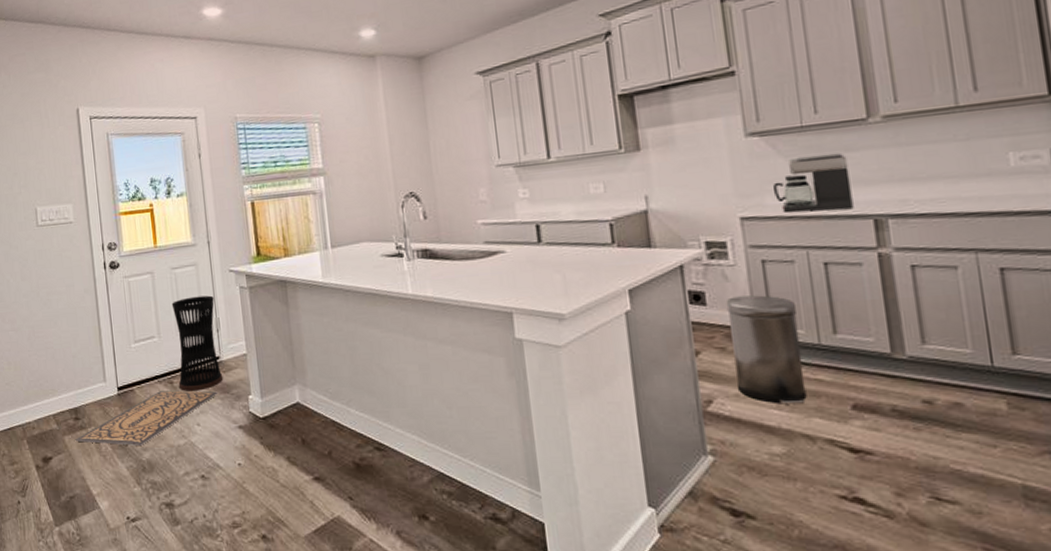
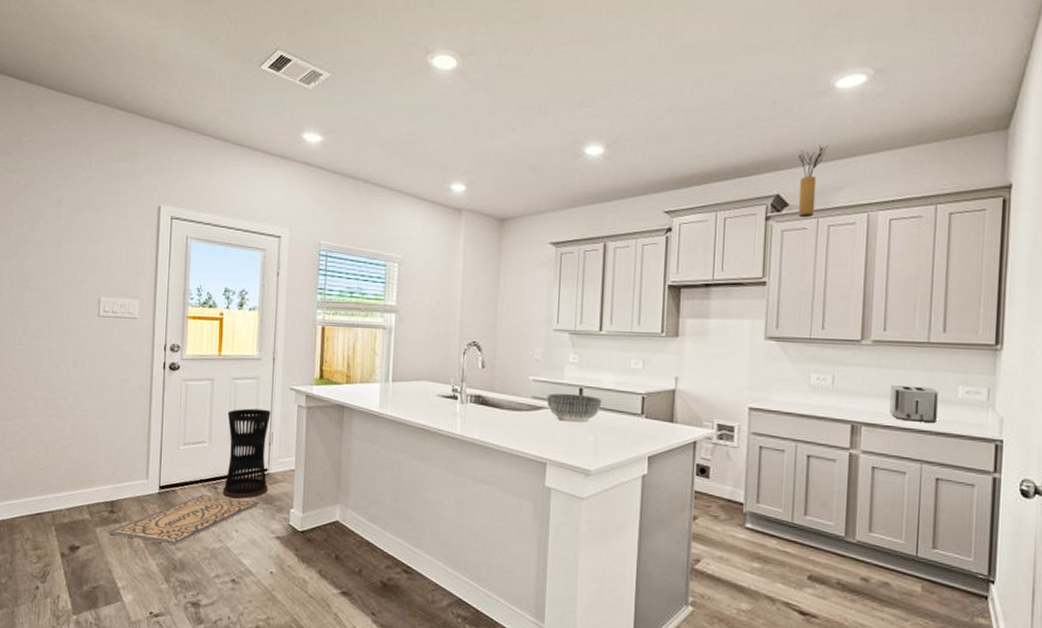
bowl: none [500,231,565,264] -> present [546,393,602,423]
pedal bin: present [725,295,807,404] -> none [723,474,780,570]
coffee maker: present [772,153,854,214] -> none [778,363,840,414]
toaster: none [917,159,989,205] -> present [889,385,939,423]

